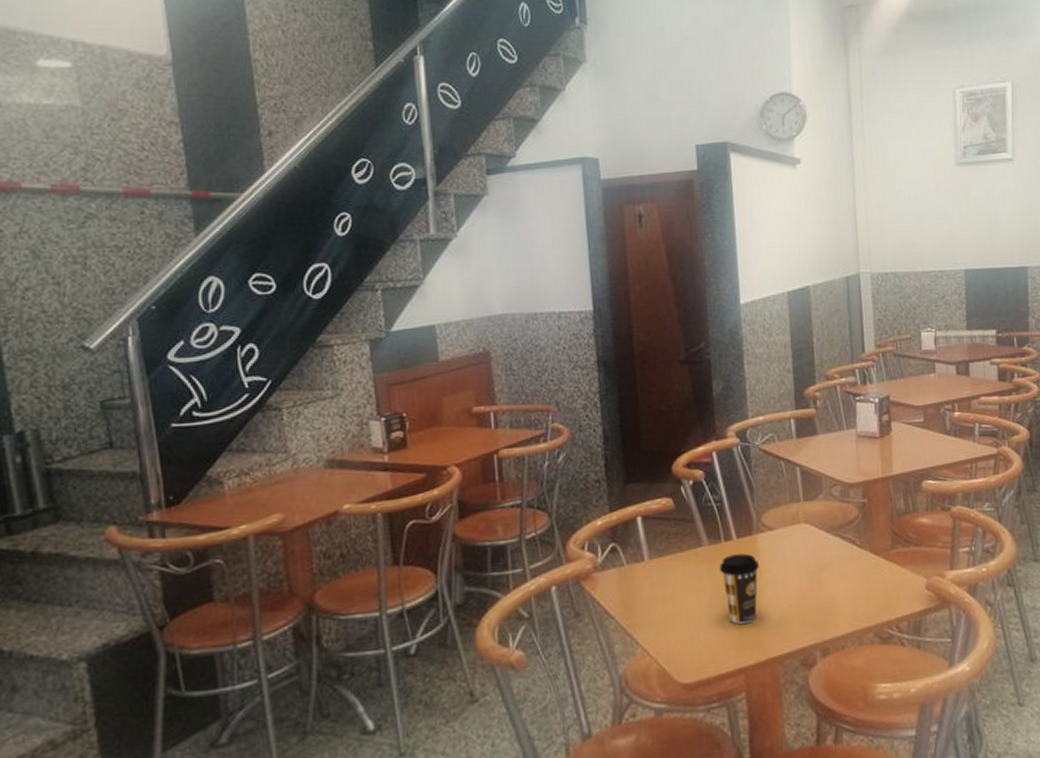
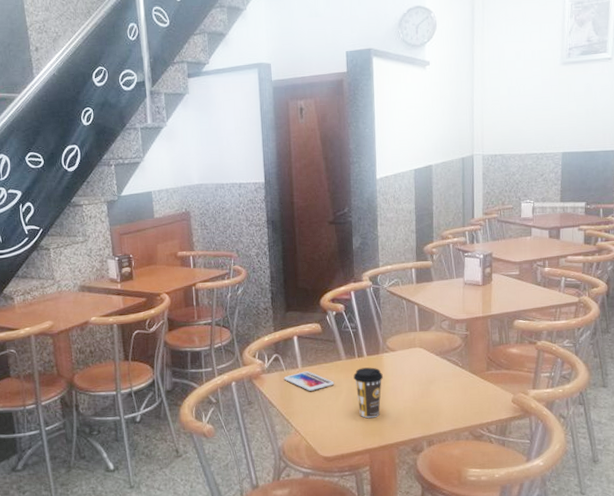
smartphone: none [624,564,695,592] -> present [284,371,335,391]

